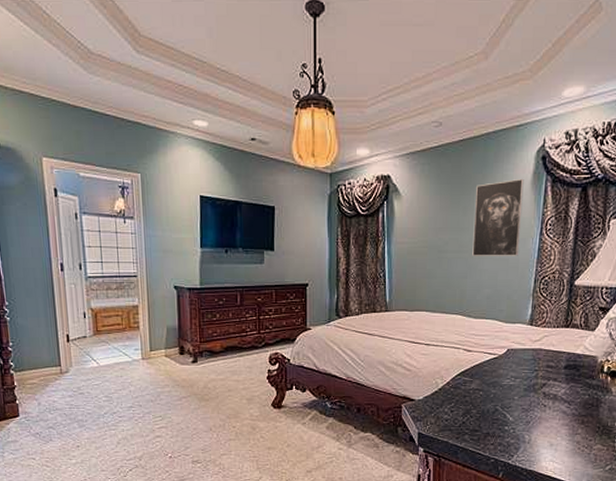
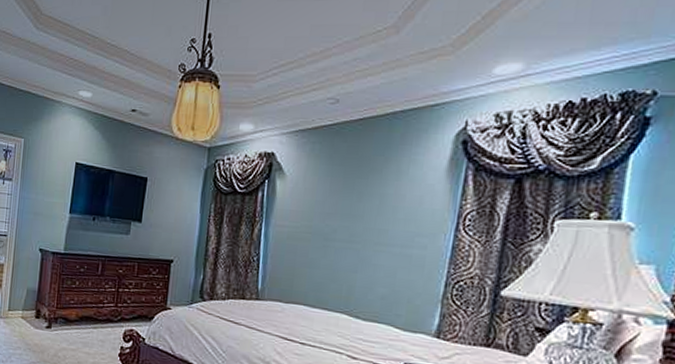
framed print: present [472,179,524,256] -> none [365,165,438,253]

